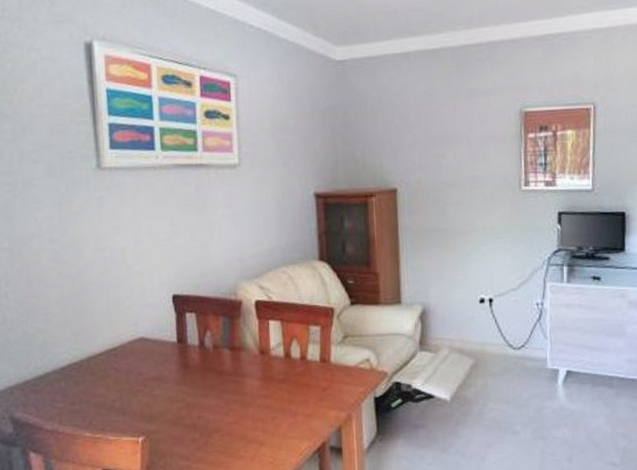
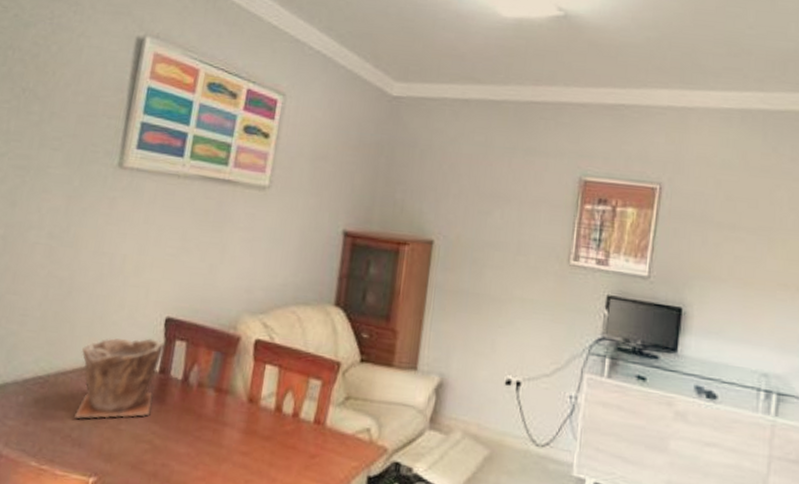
plant pot: none [105,315,178,393] -> present [74,338,166,420]

